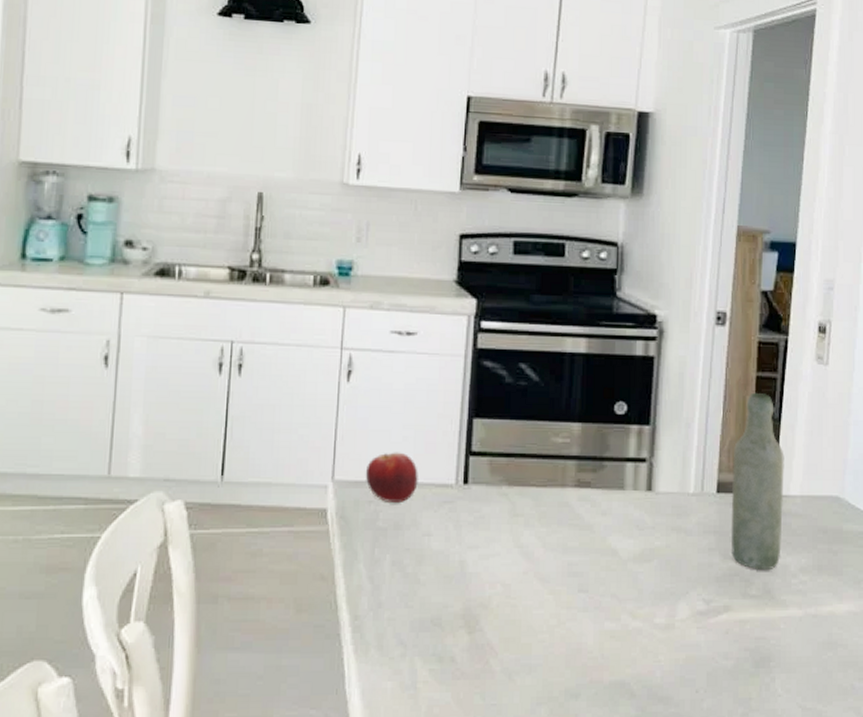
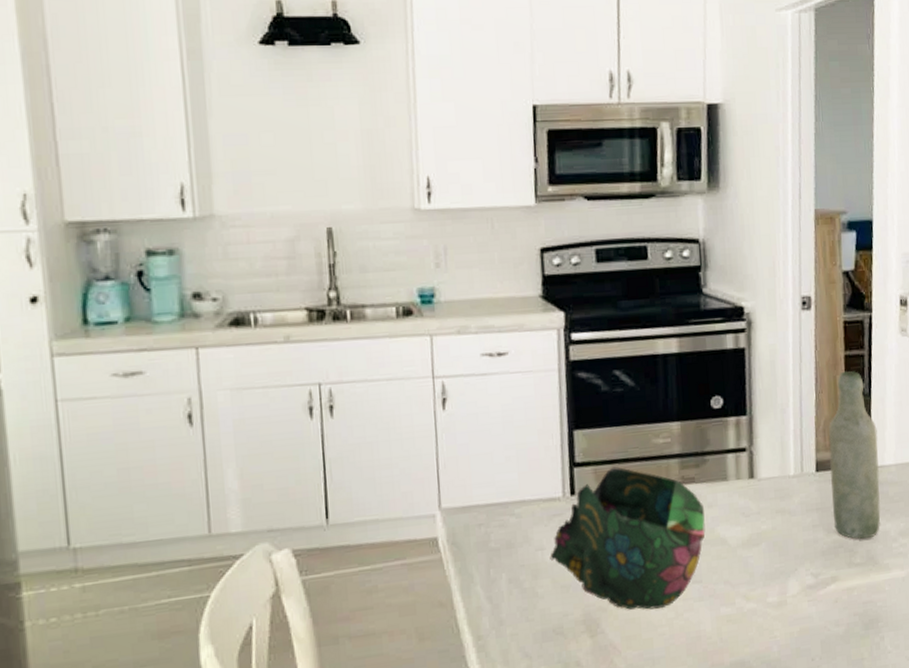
fruit: present [365,452,419,502] -> none [471,472,527,524]
decorative bowl: none [436,460,597,614] -> present [550,466,706,610]

